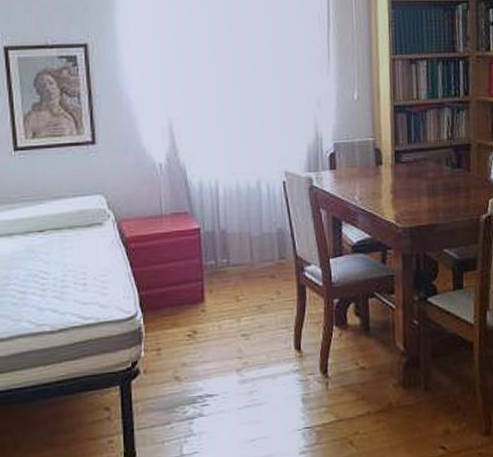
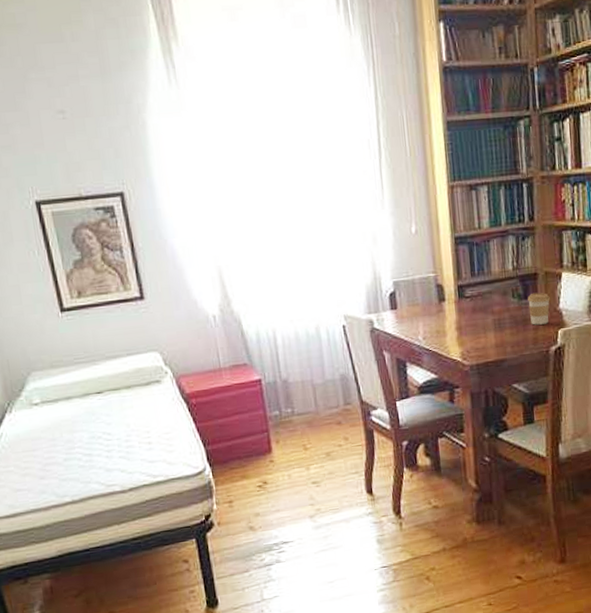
coffee cup: none [461,162,482,193] -> present [528,292,550,325]

